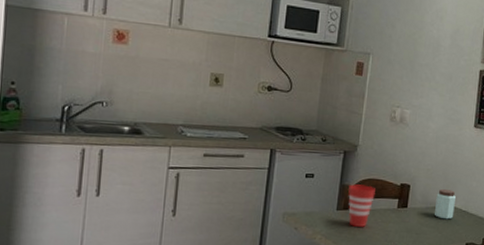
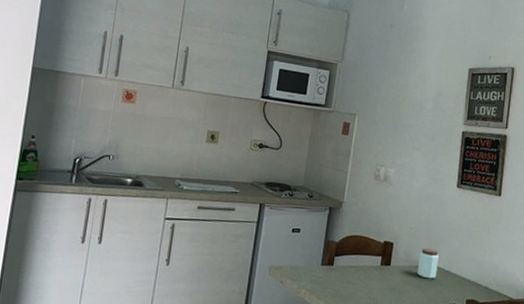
cup: present [348,184,375,227] -> none [332,240,359,283]

